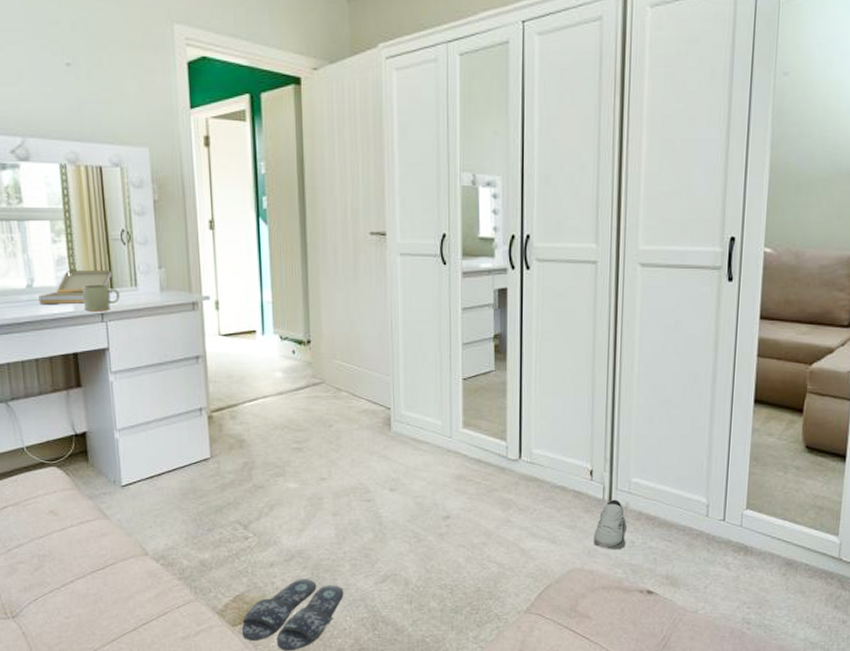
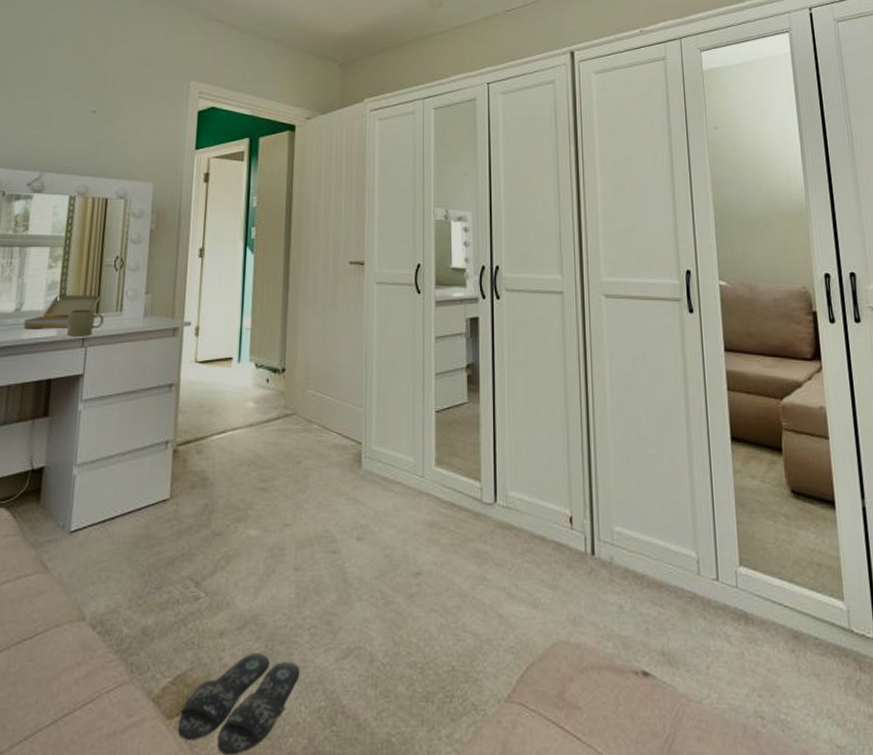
shoe: present [593,499,627,550] -> none [578,552,614,617]

